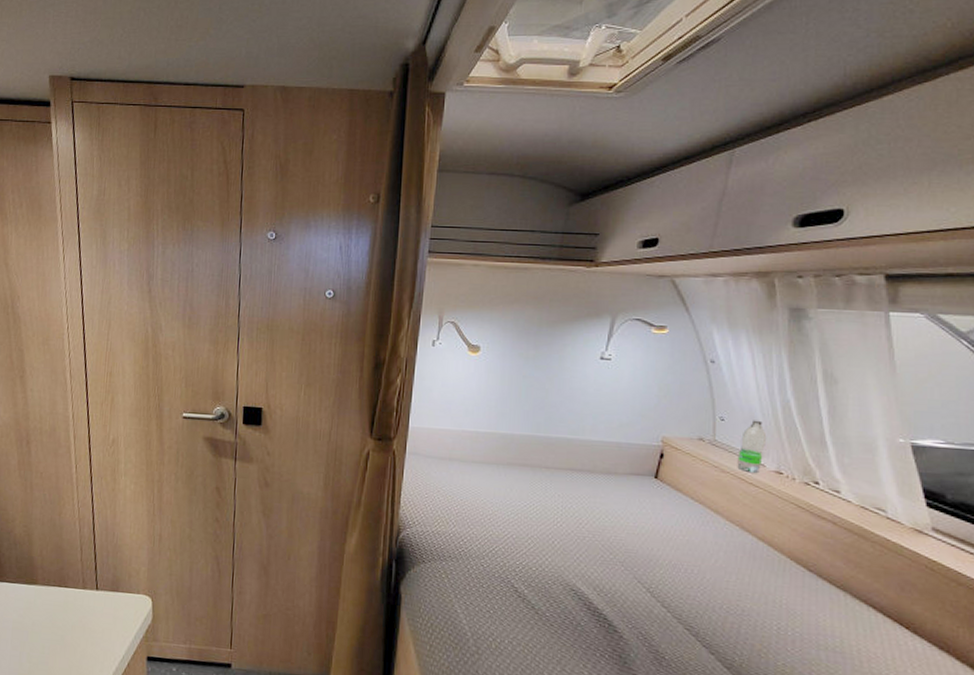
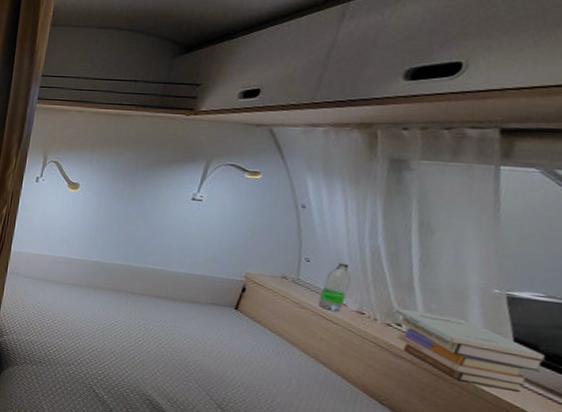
books: none [807,464,954,545] -> present [391,307,546,392]

